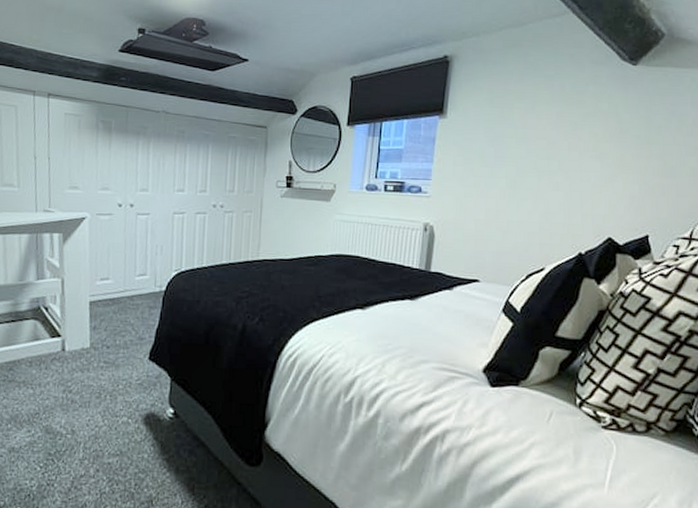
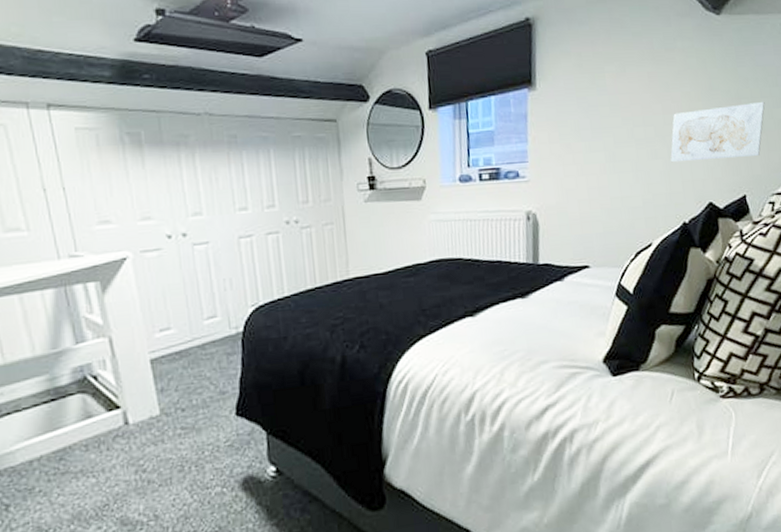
wall art: none [572,148,677,199] -> present [670,101,765,163]

